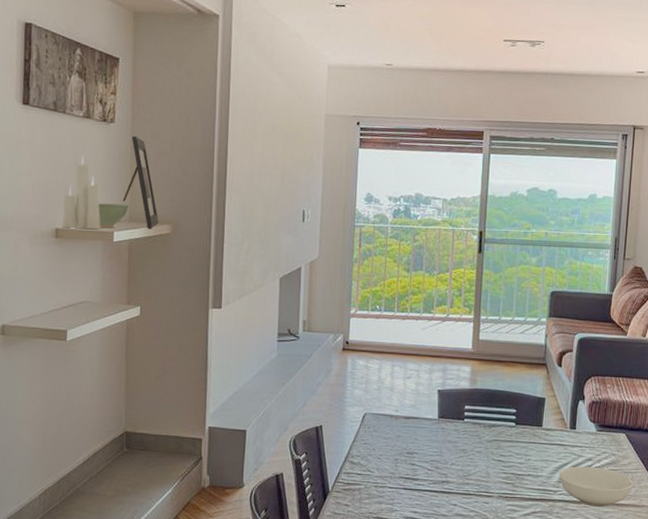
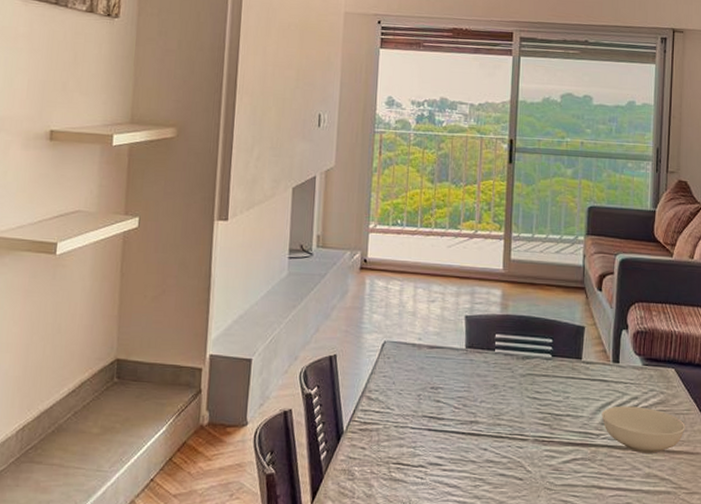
candle: present [62,155,101,229] -> none [57,51,100,132]
bowl: present [98,203,129,228] -> none [97,103,131,131]
picture frame: present [122,136,158,228] -> none [124,32,162,131]

